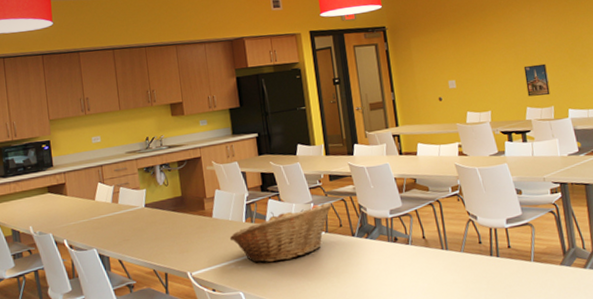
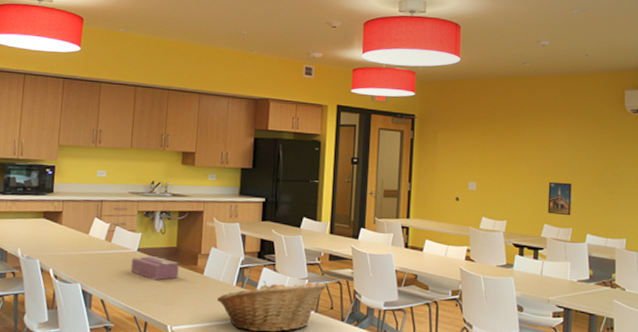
tissue box: none [140,208,189,232] -> present [130,255,179,281]

